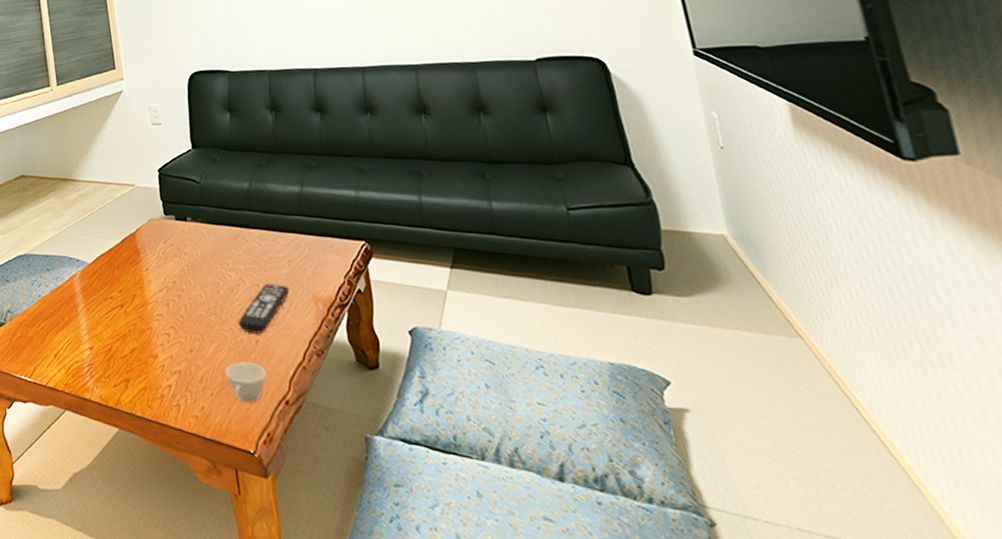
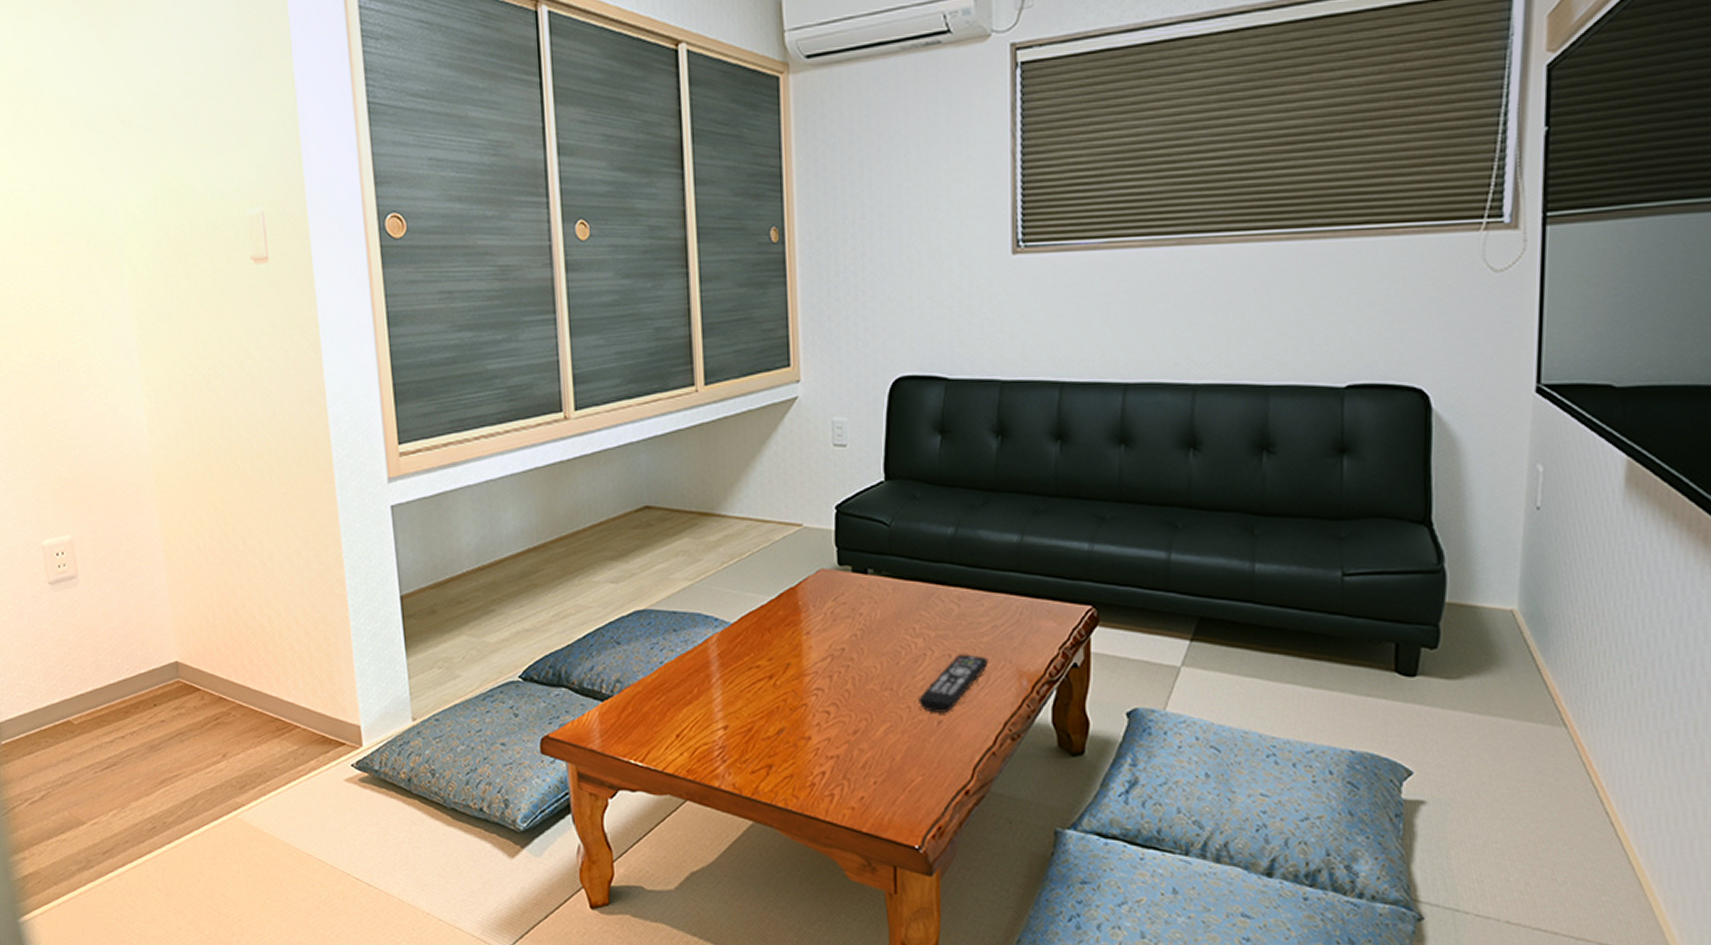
teacup: present [225,362,267,402] -> none [895,746,947,792]

